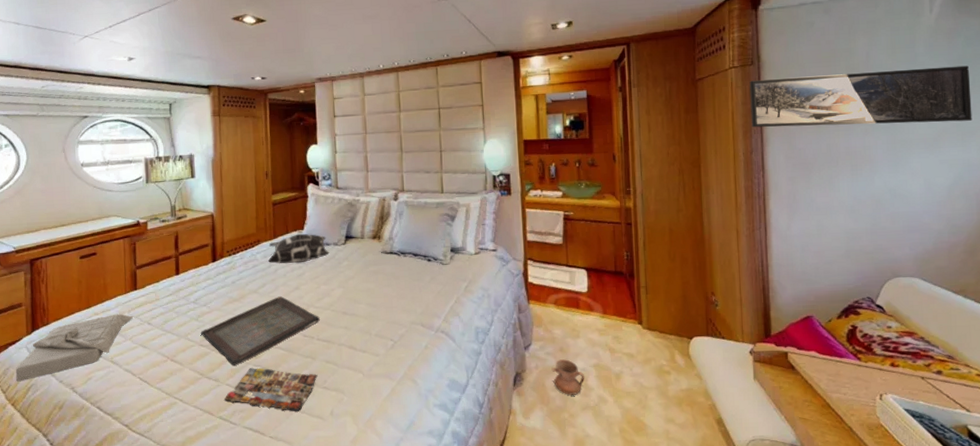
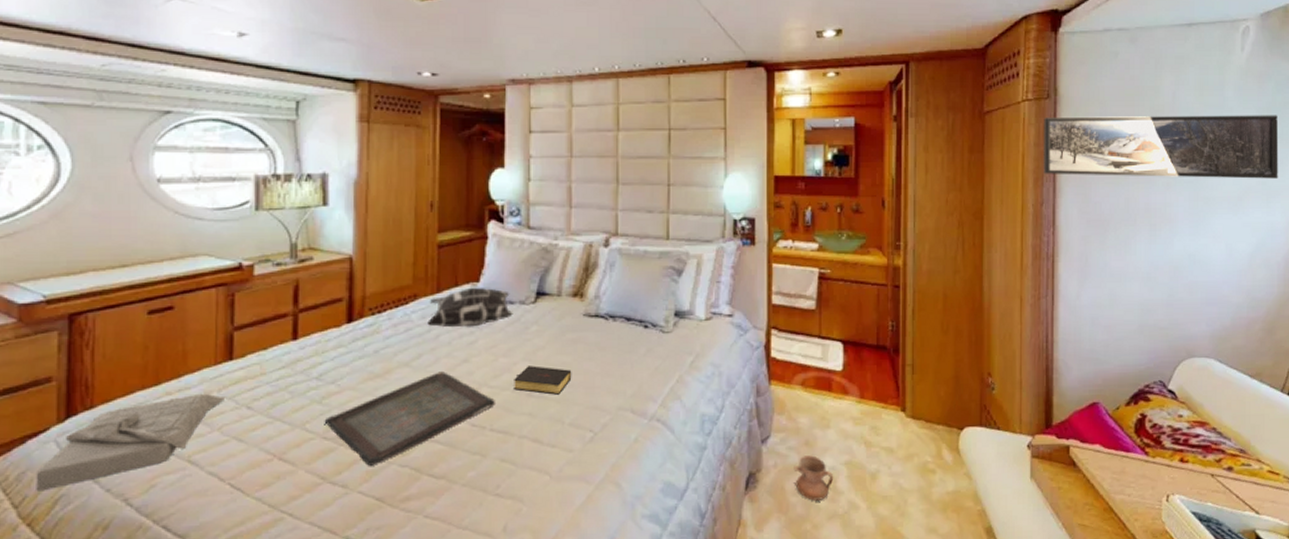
magazine: present [224,368,318,412] -> none [354,468,488,528]
bible: none [332,291,375,313] -> present [514,366,572,395]

